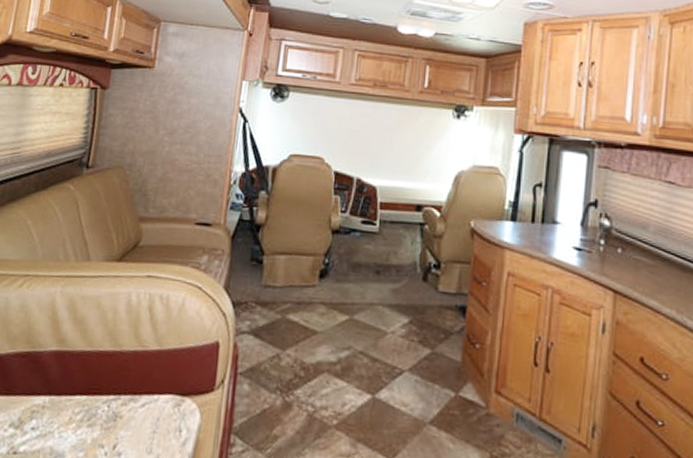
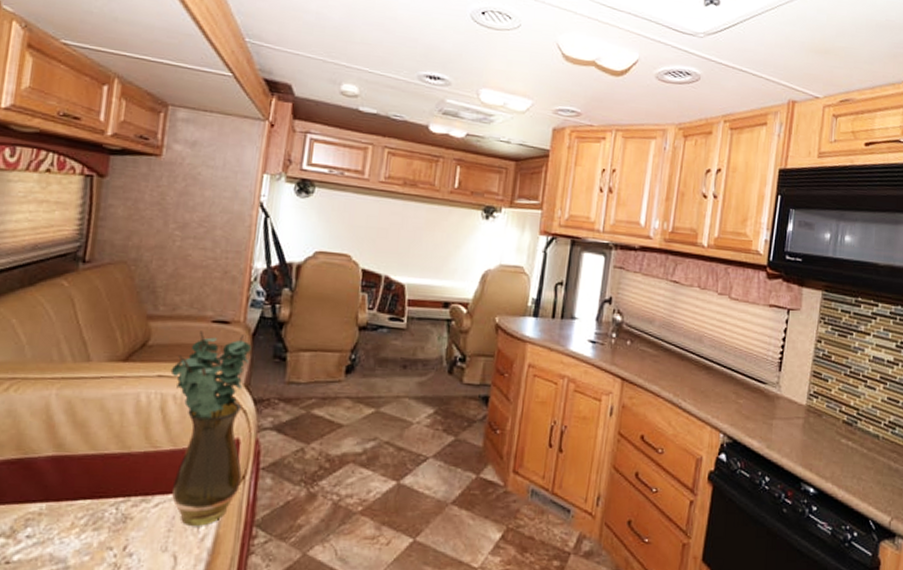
vase: none [156,232,231,430] -> present [170,330,252,526]

